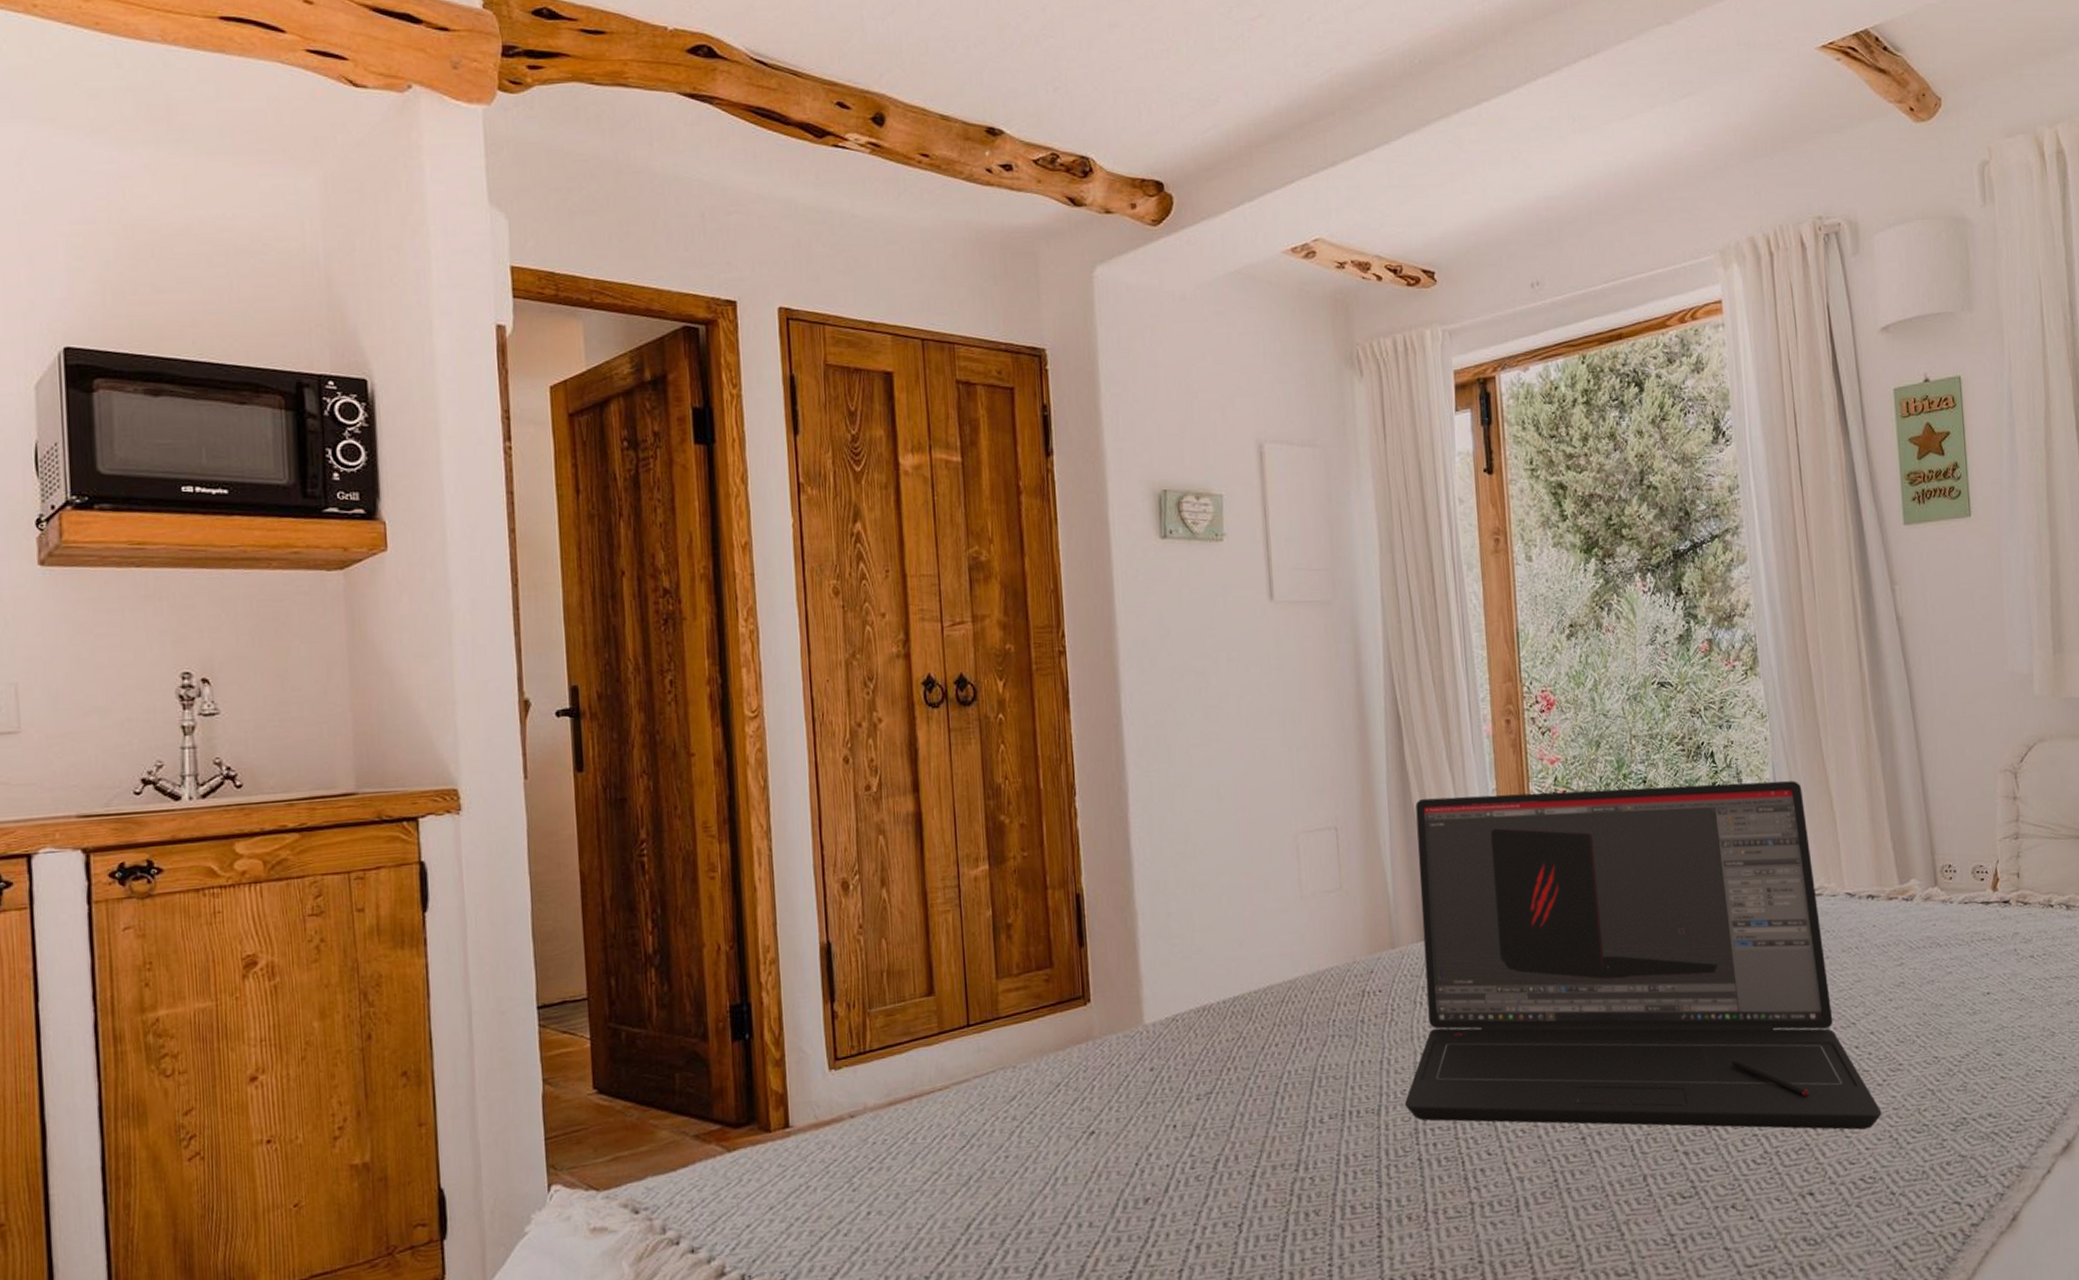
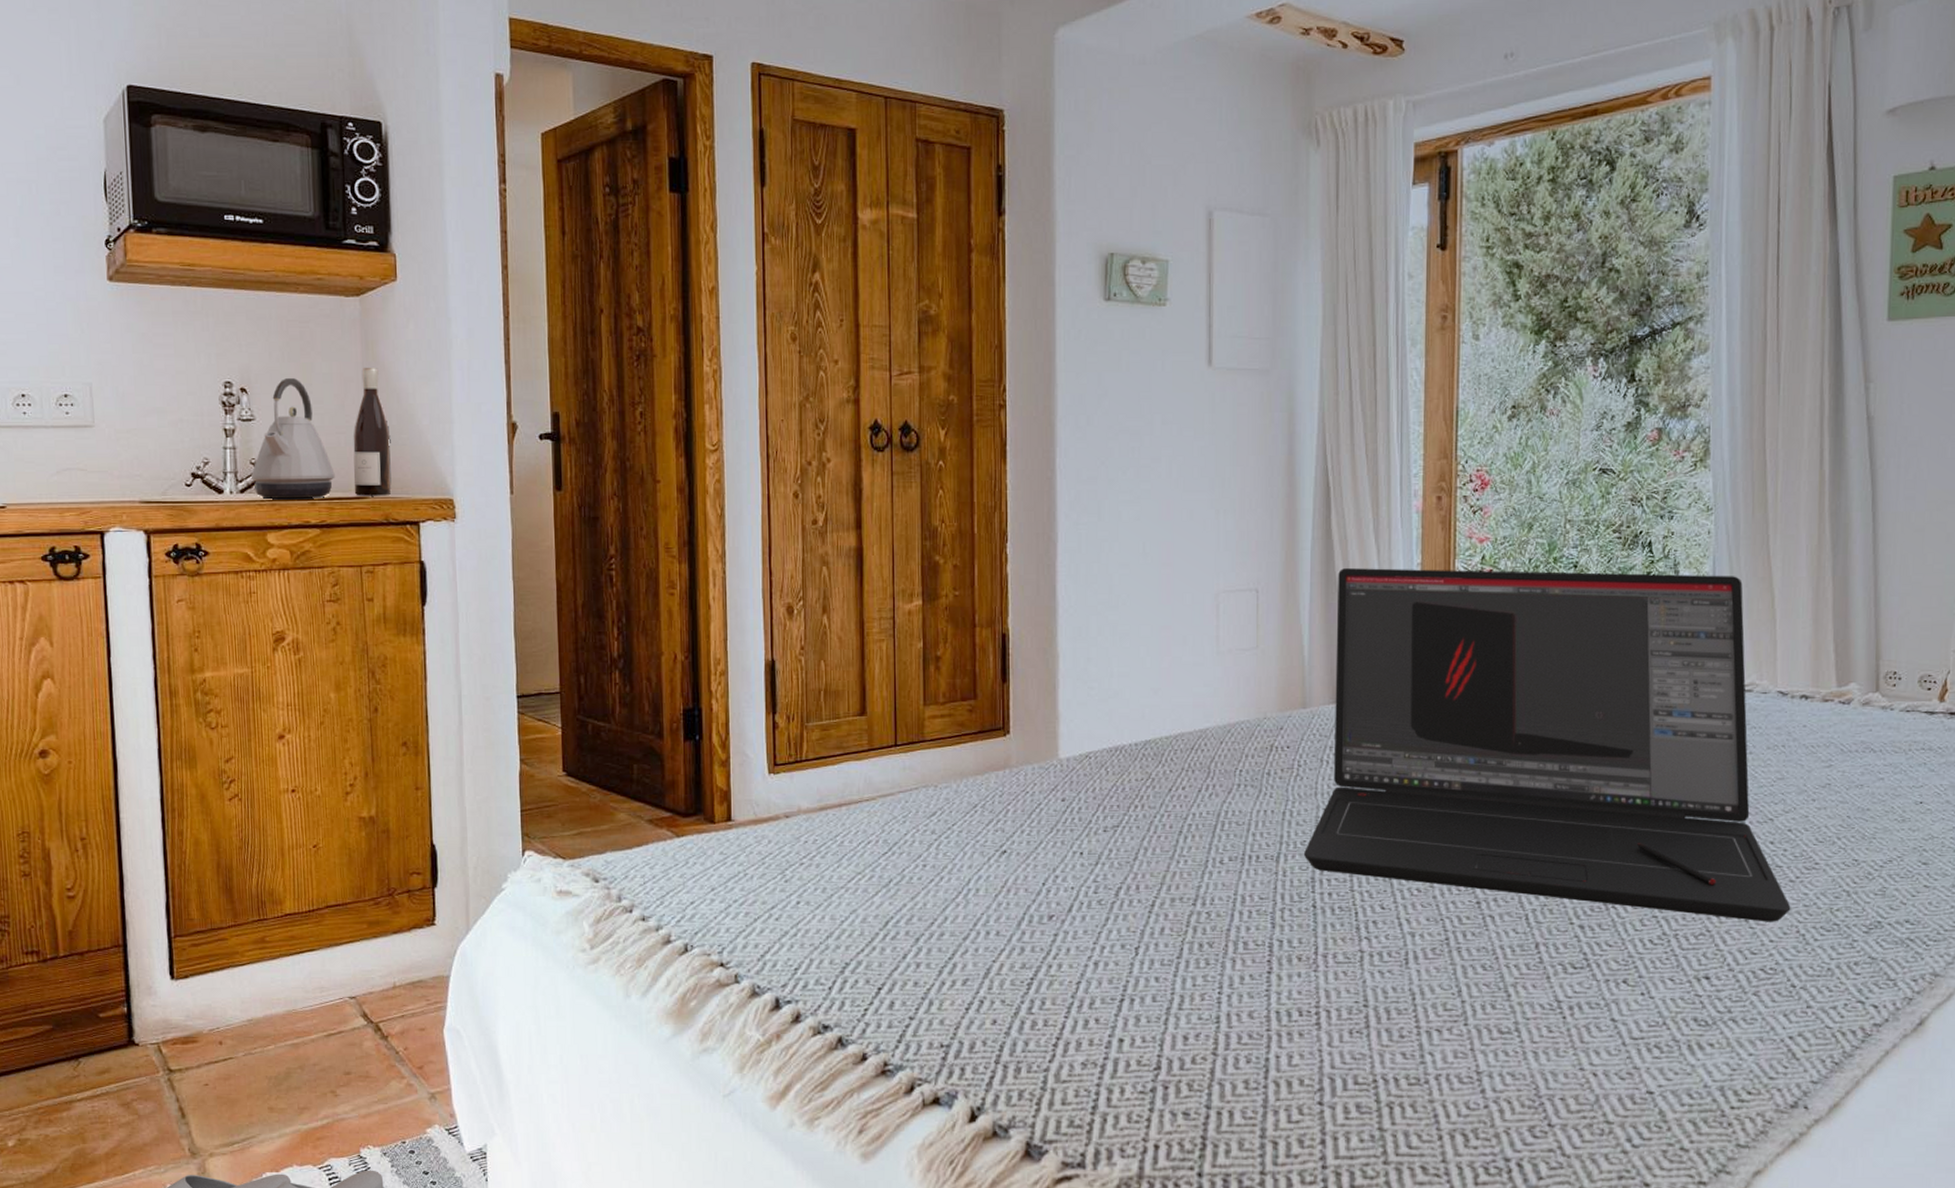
kettle: none [215,664,317,803] -> present [251,378,335,499]
bottle: none [337,648,384,793] -> present [353,368,391,496]

